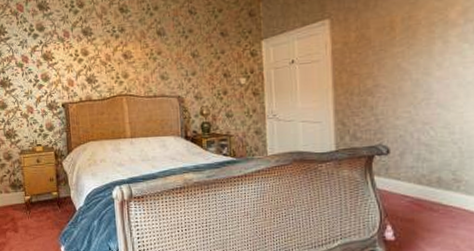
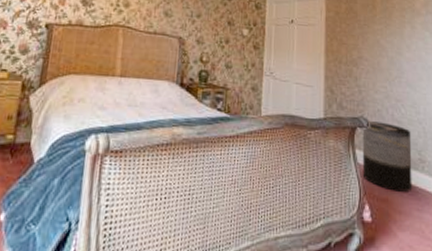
trash can: none [381,147,444,212] -> present [362,121,412,192]

